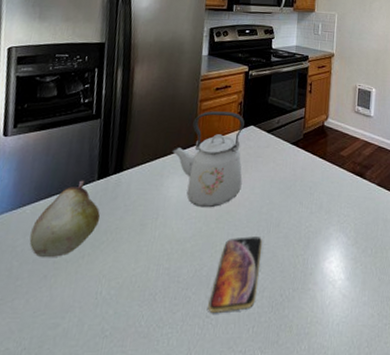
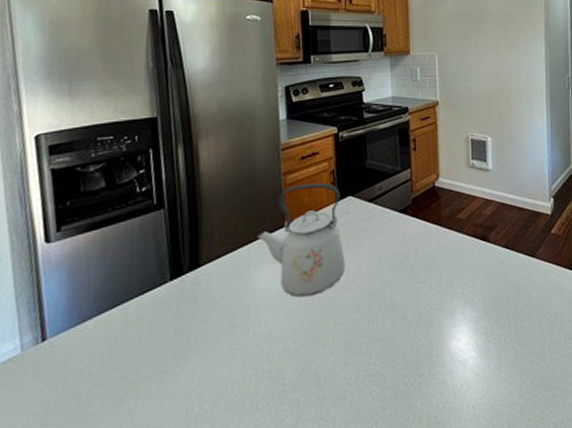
fruit: present [29,180,101,258] -> none [96,283,180,379]
smartphone: present [208,237,262,312] -> none [322,322,376,414]

